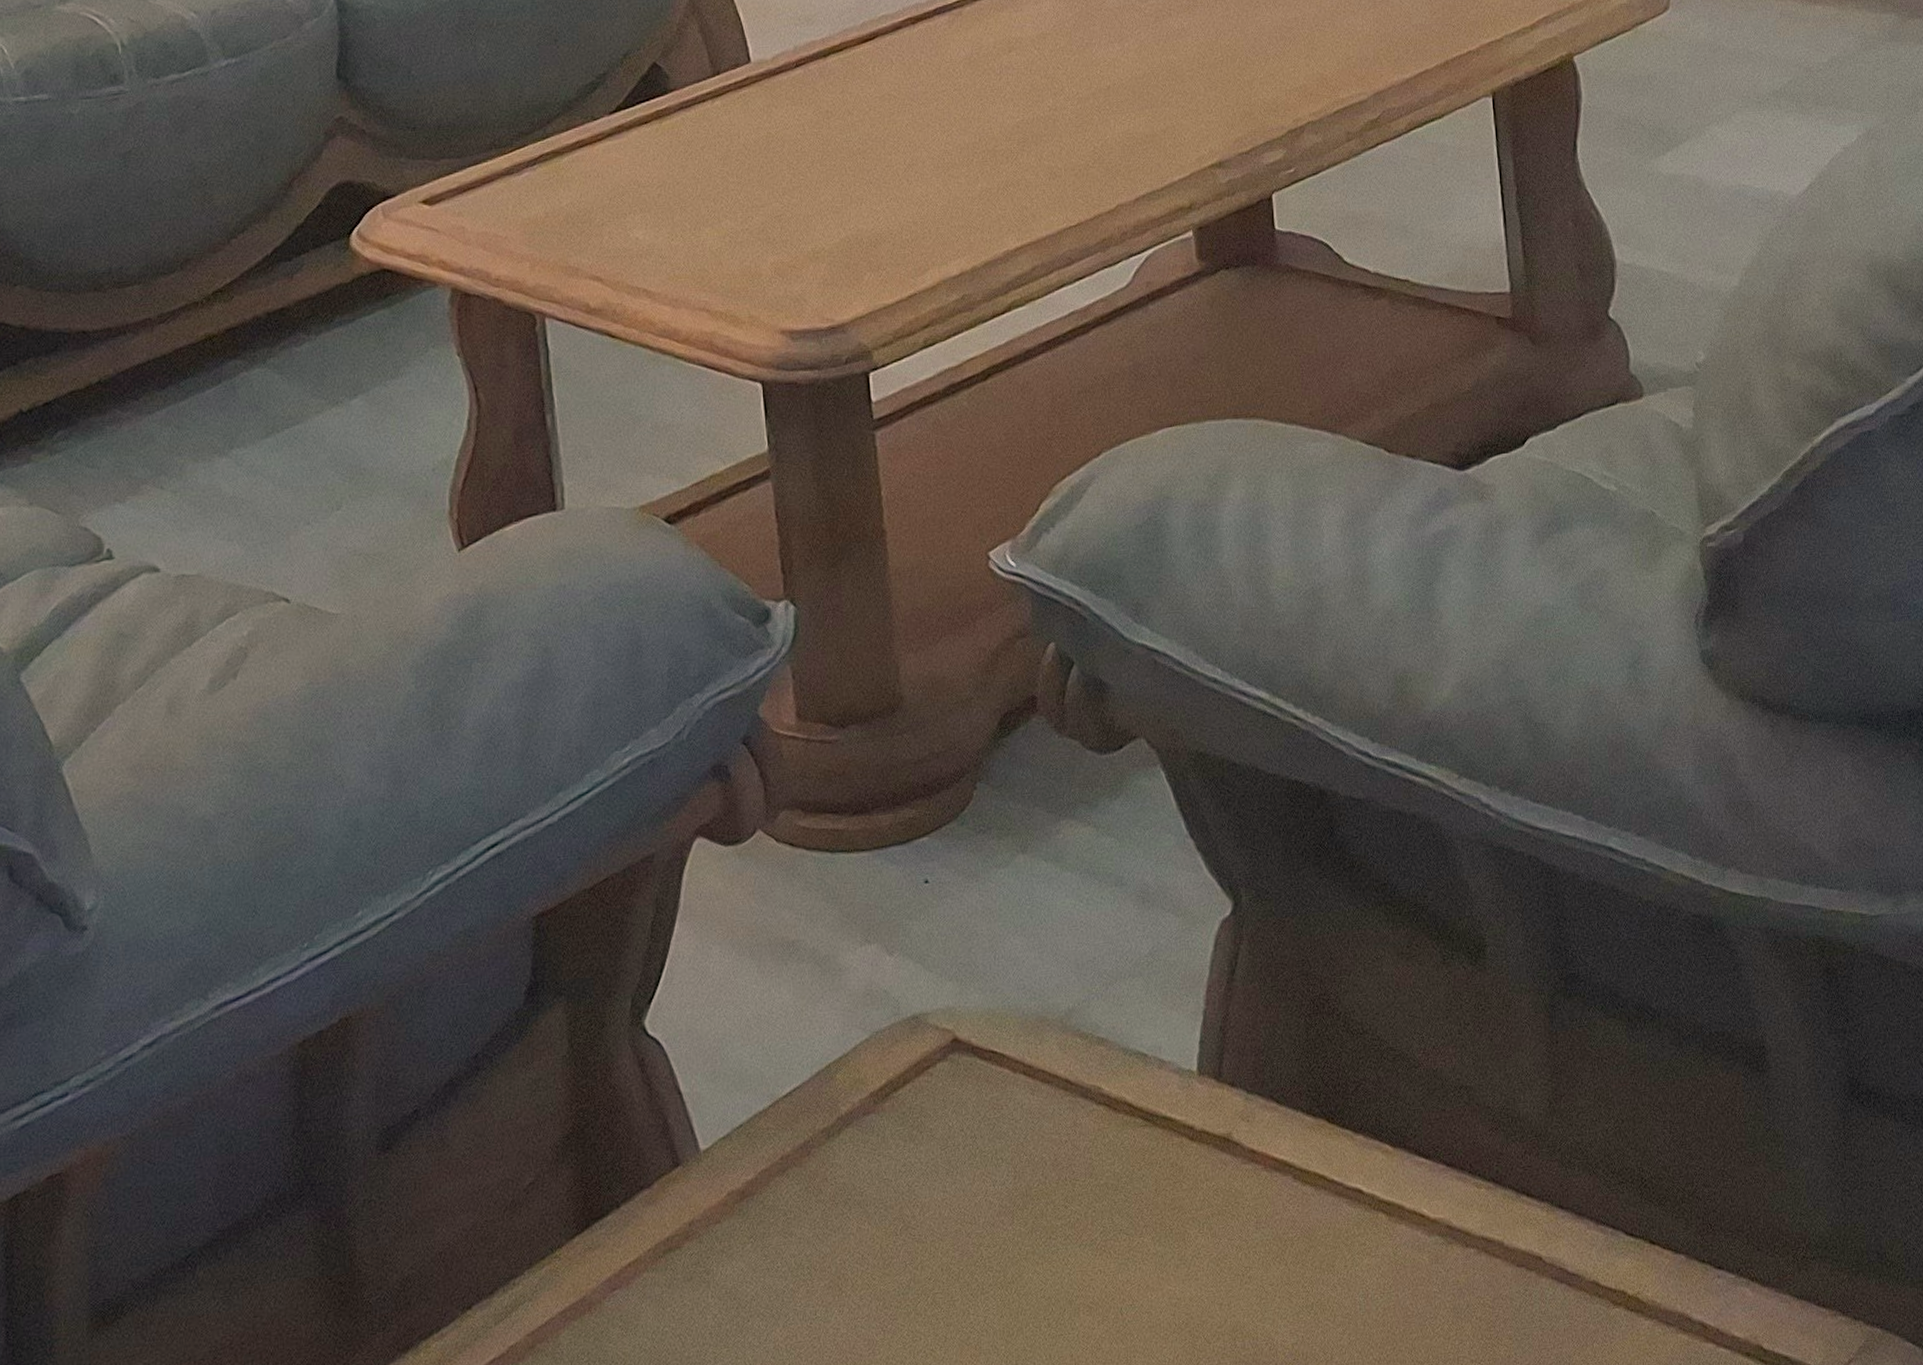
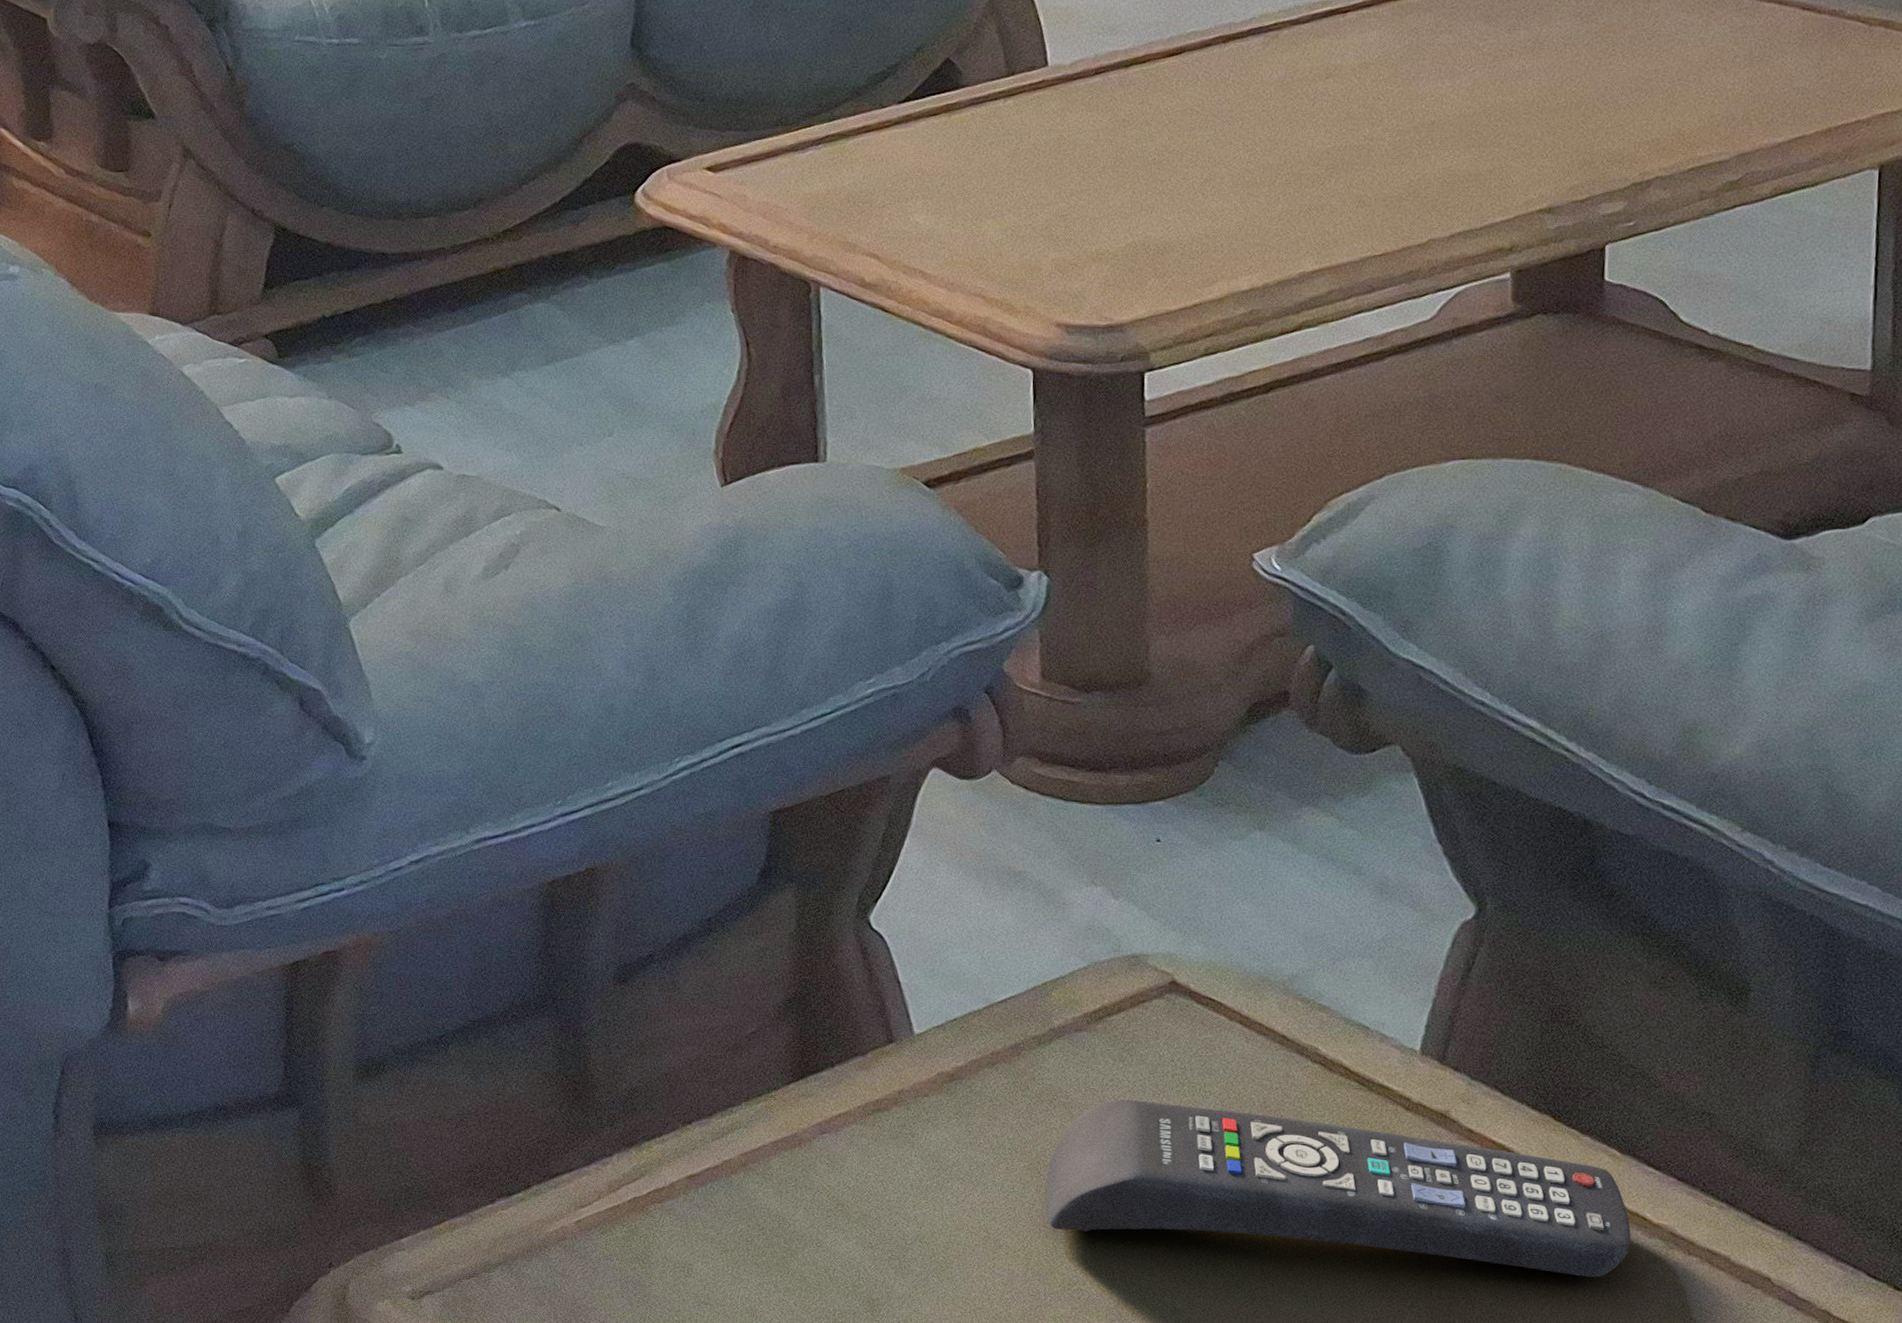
remote control: none [848,1166,1413,1354] -> present [1046,1099,1631,1278]

